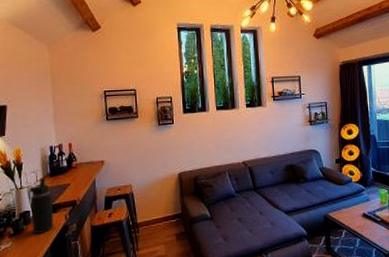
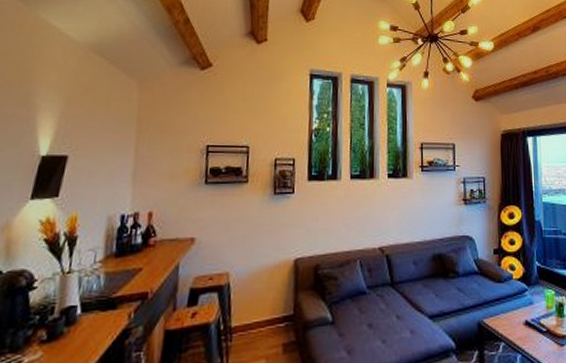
water bottle: present [29,177,54,234] -> none [75,258,114,340]

